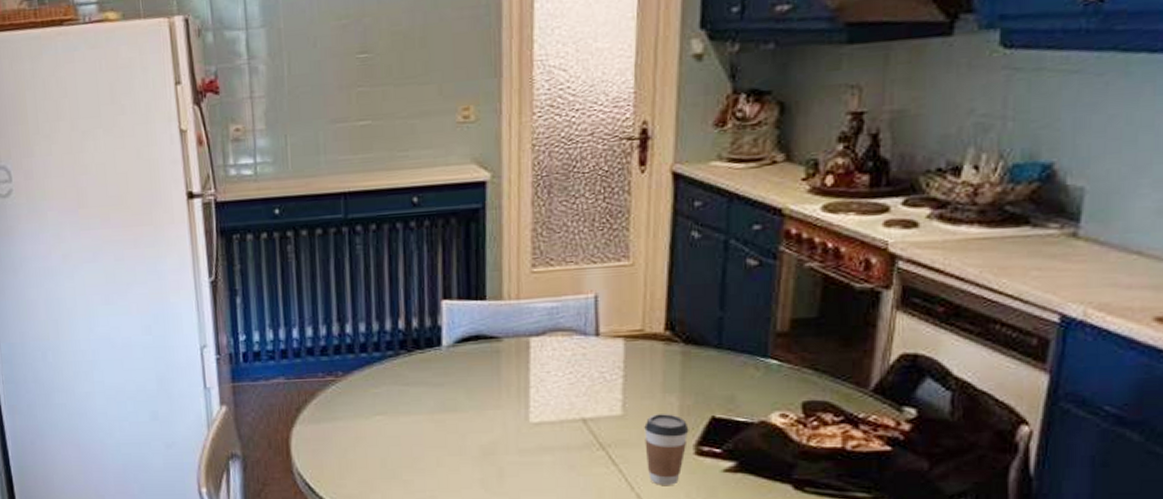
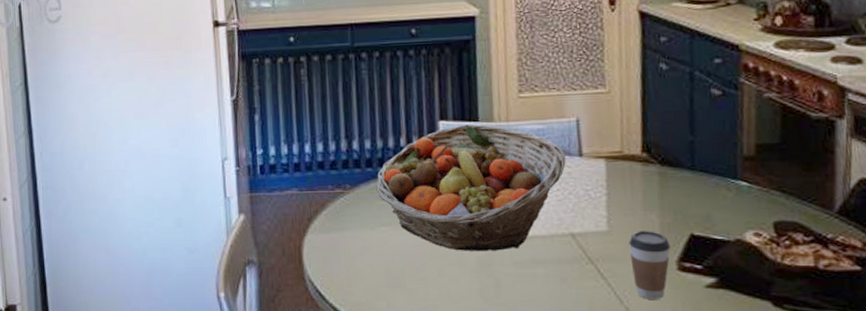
fruit basket: none [371,303,581,440] -> present [376,124,566,251]

